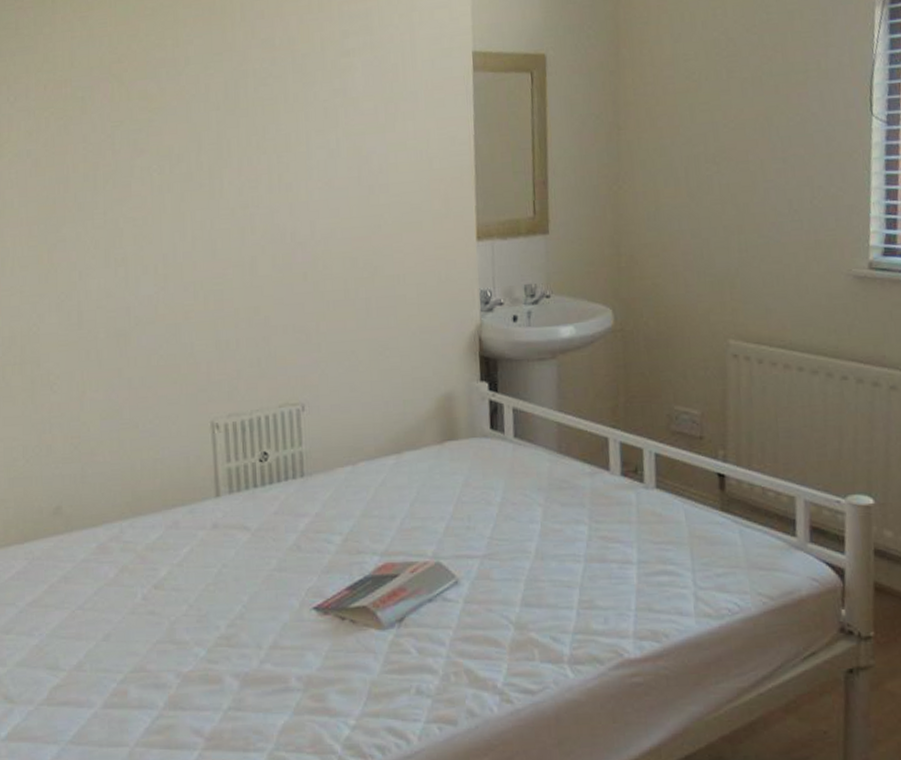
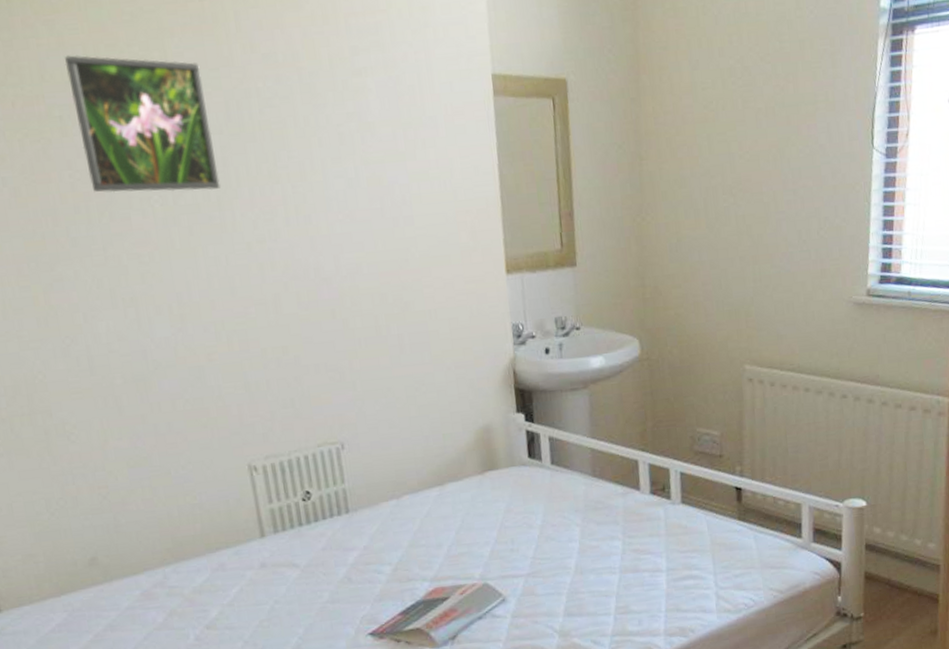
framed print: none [92,44,214,163] -> present [65,54,221,193]

